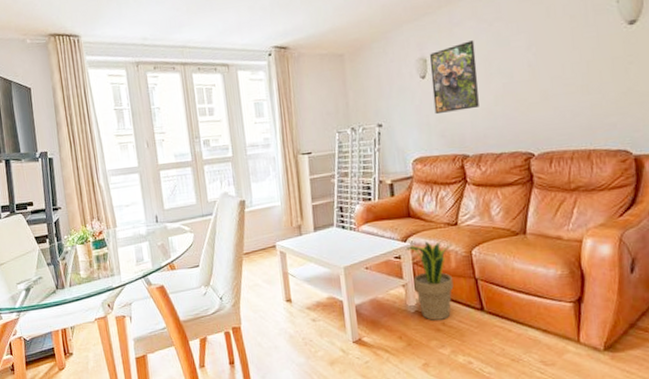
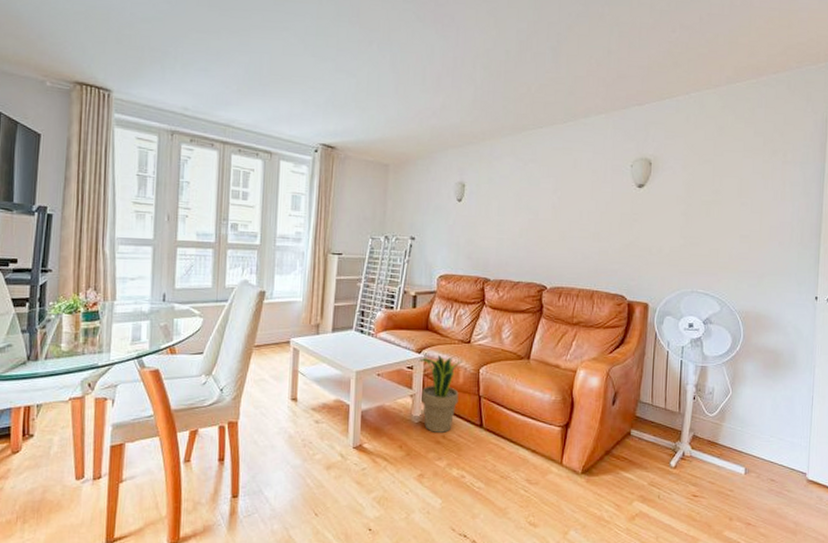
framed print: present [429,40,479,115] -> none [465,175,510,237]

